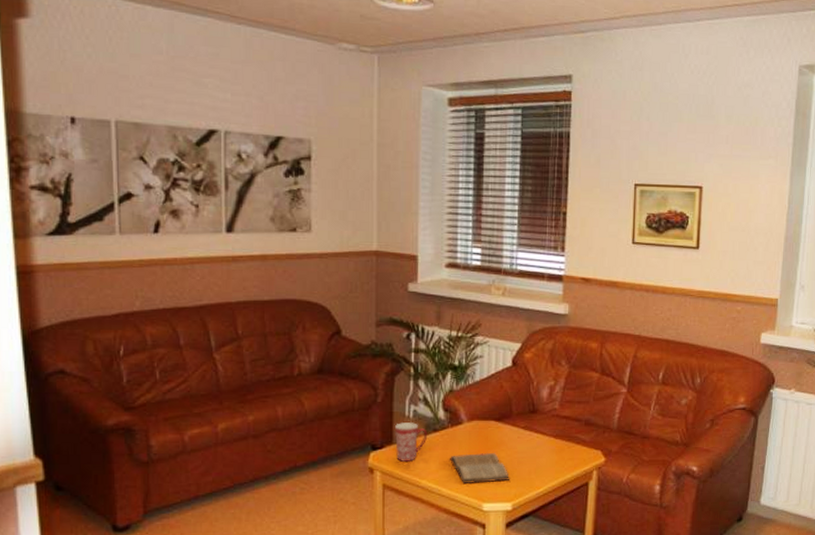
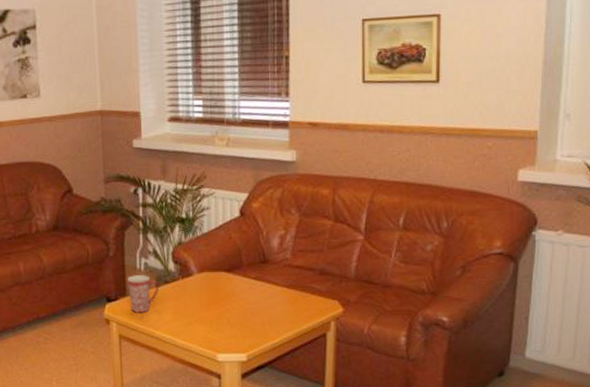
book: present [450,452,511,485] -> none [182,303,244,335]

